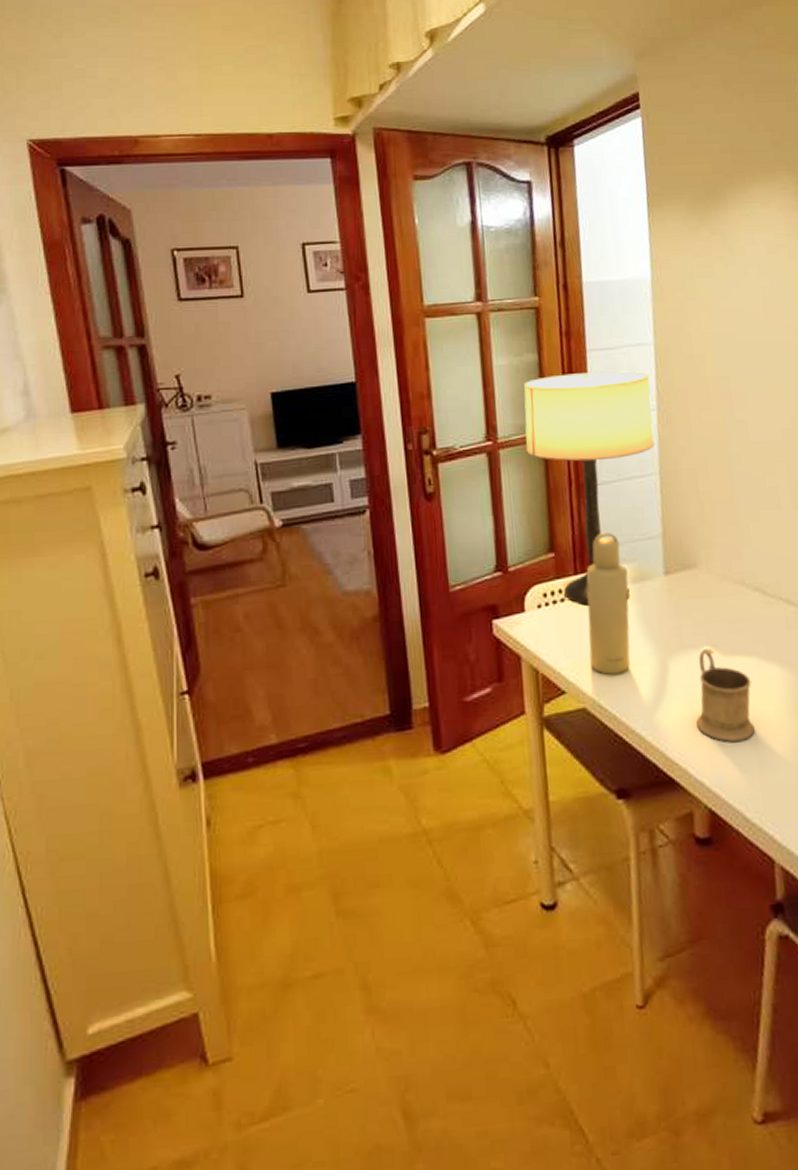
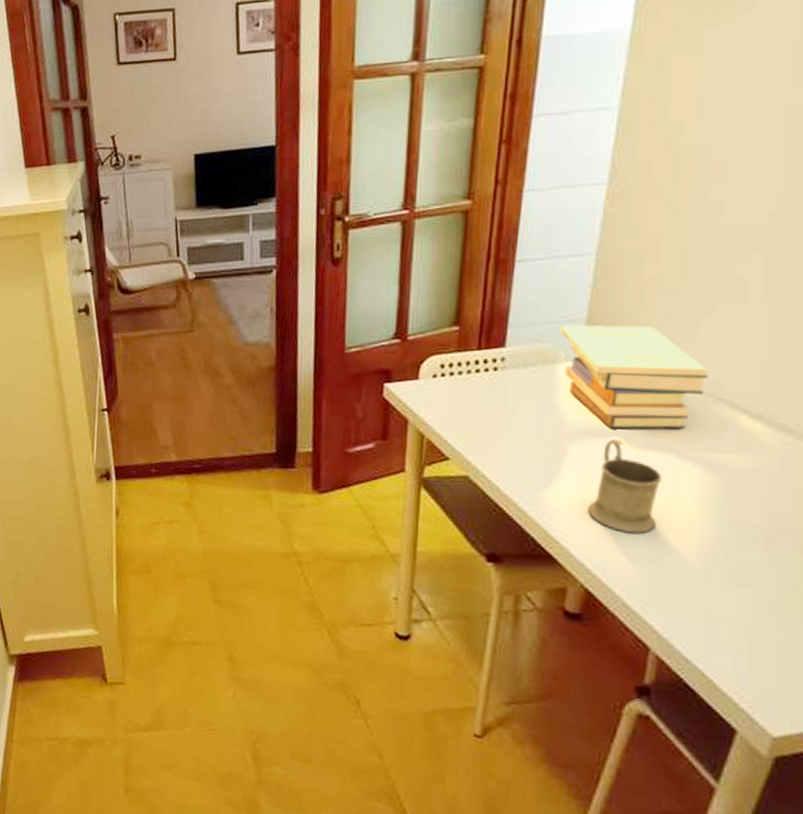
table lamp: present [523,371,655,604] -> none [444,139,606,380]
bottle: present [586,532,631,675] -> none [480,311,538,450]
books: none [642,537,767,639] -> present [560,325,708,430]

